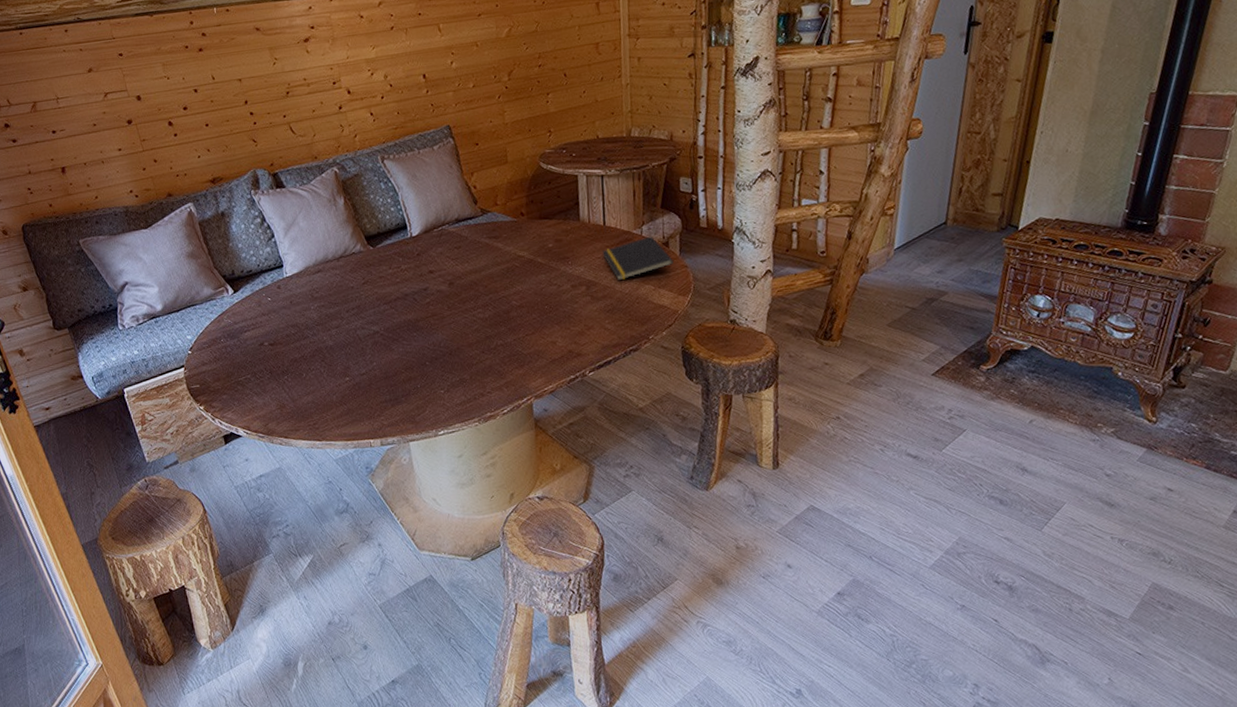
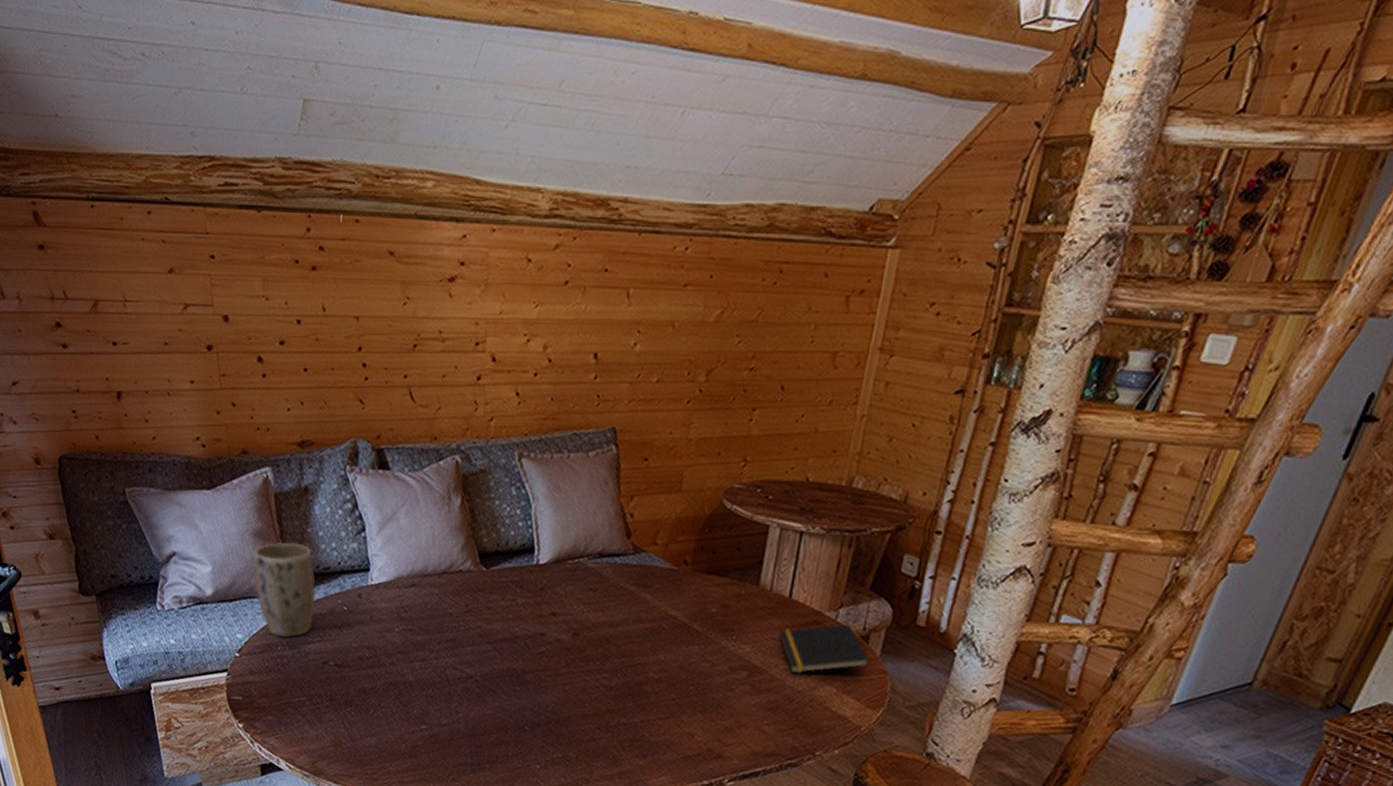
plant pot: none [190,256,246,331] -> present [253,542,316,637]

